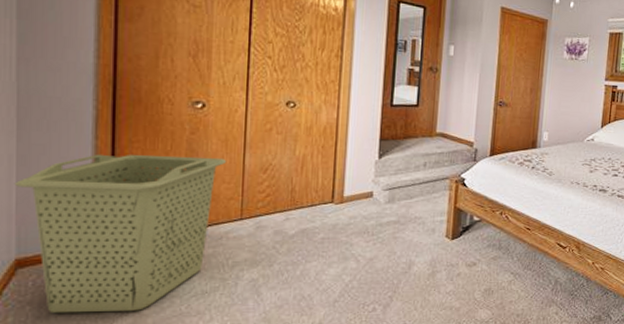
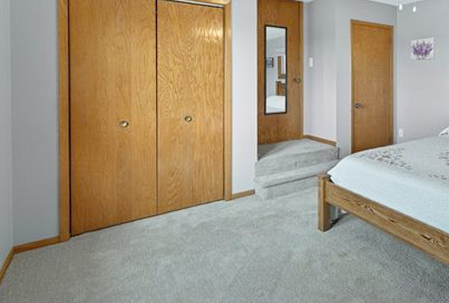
laundry basket: present [14,154,227,314] -> none [11,165,145,290]

